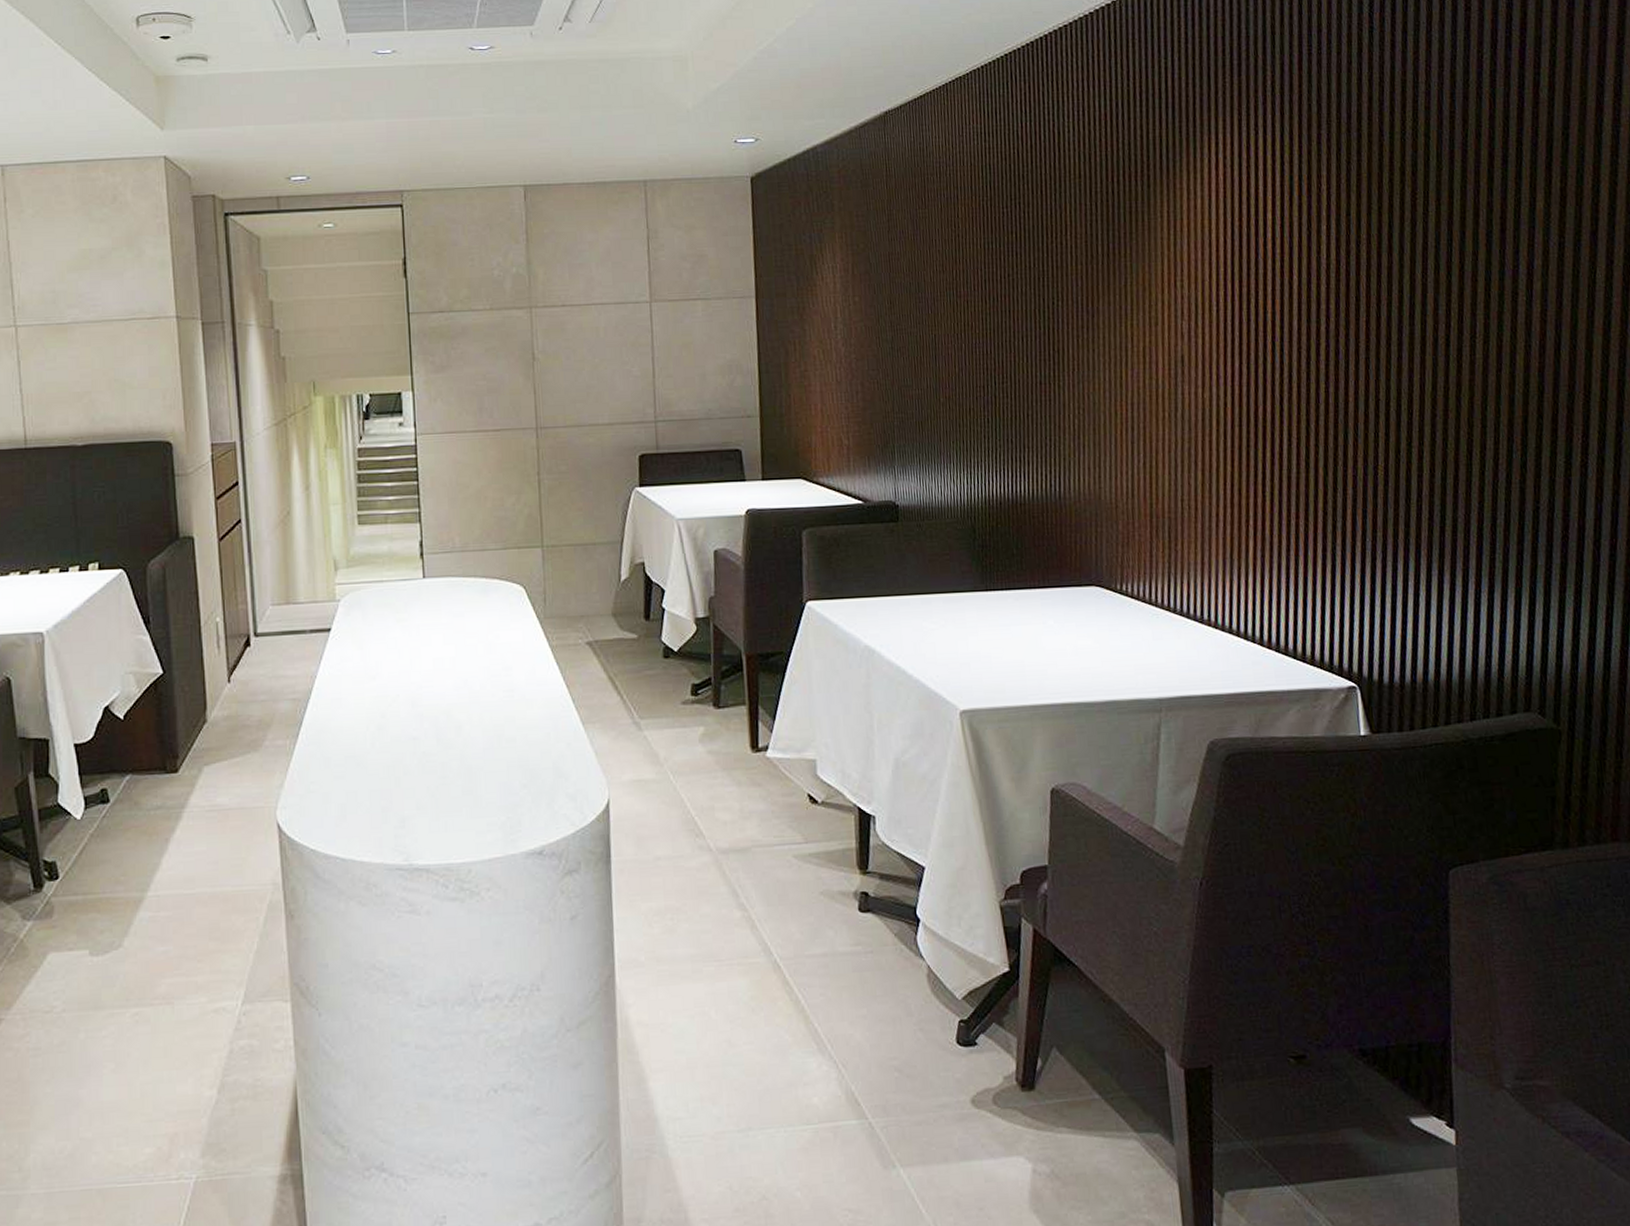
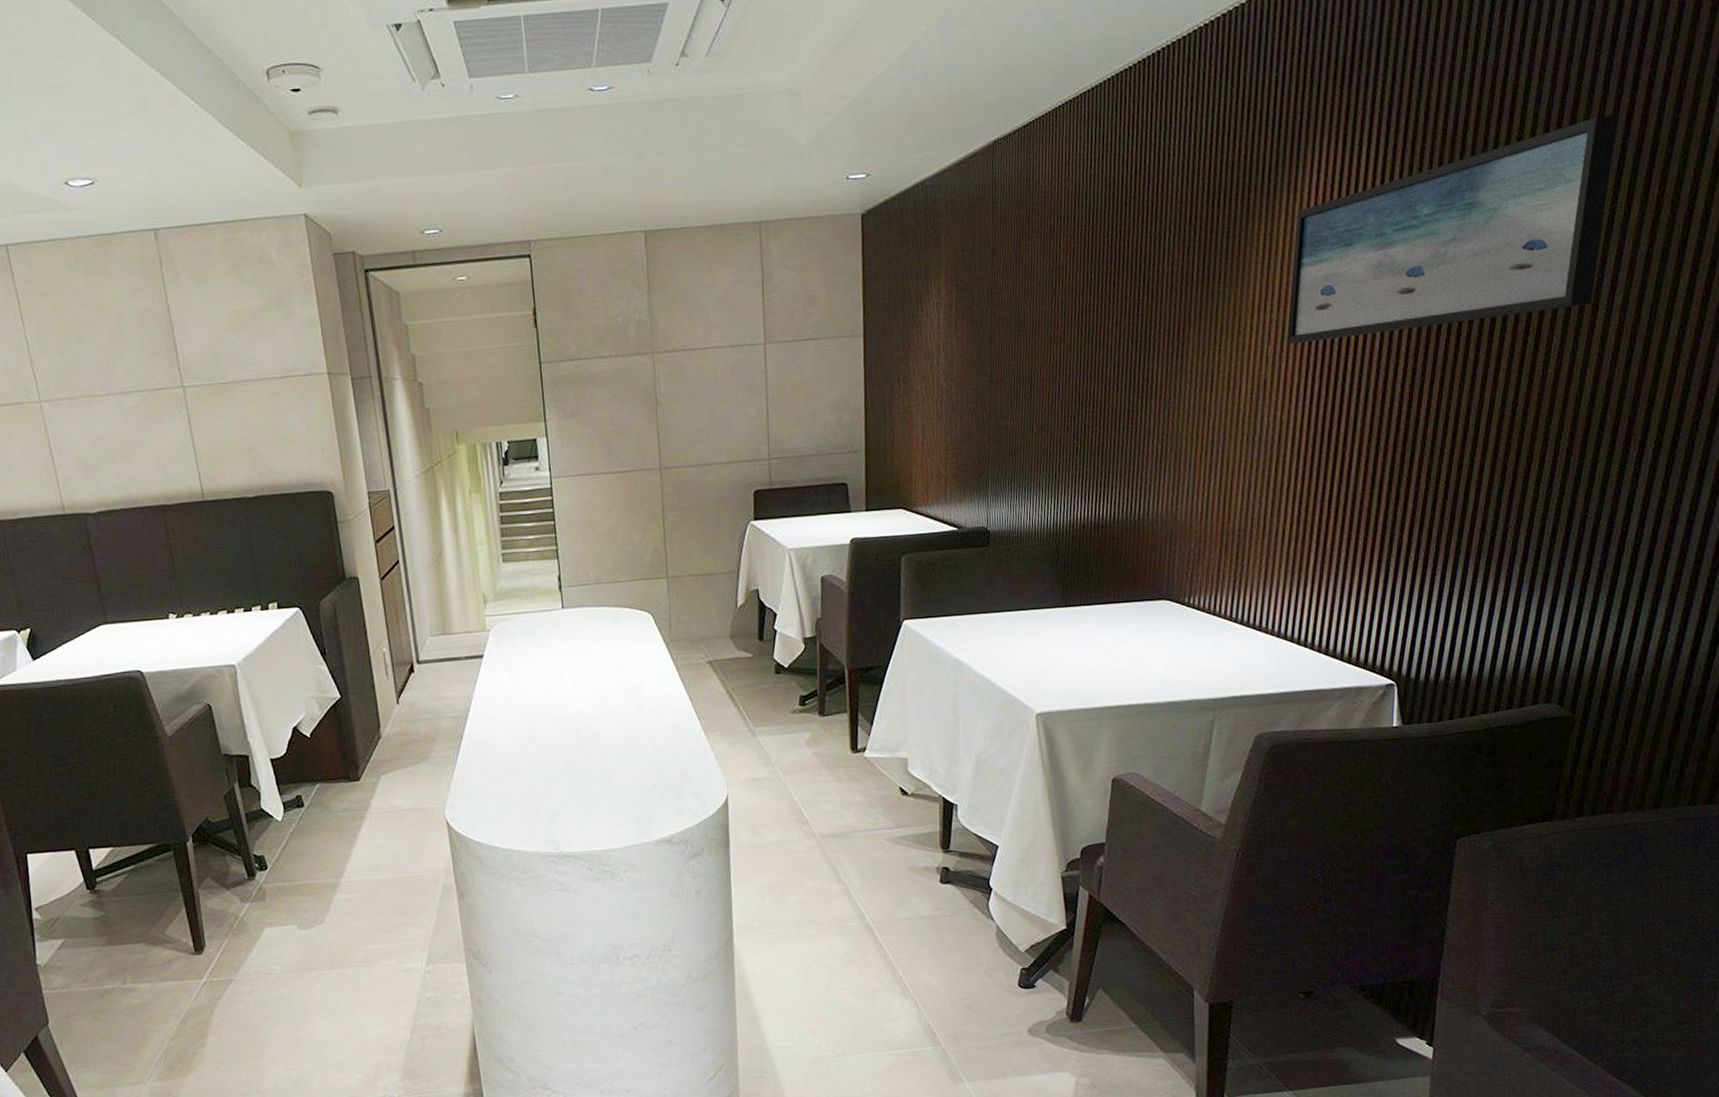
wall art: none [1198,110,1511,321] -> present [1287,114,1618,345]

